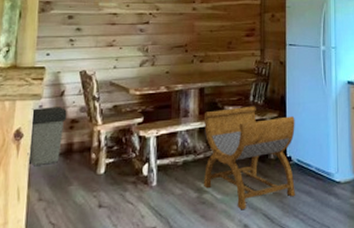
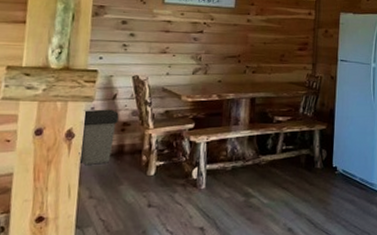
stool: present [204,106,296,210] -> none [251,117,343,215]

